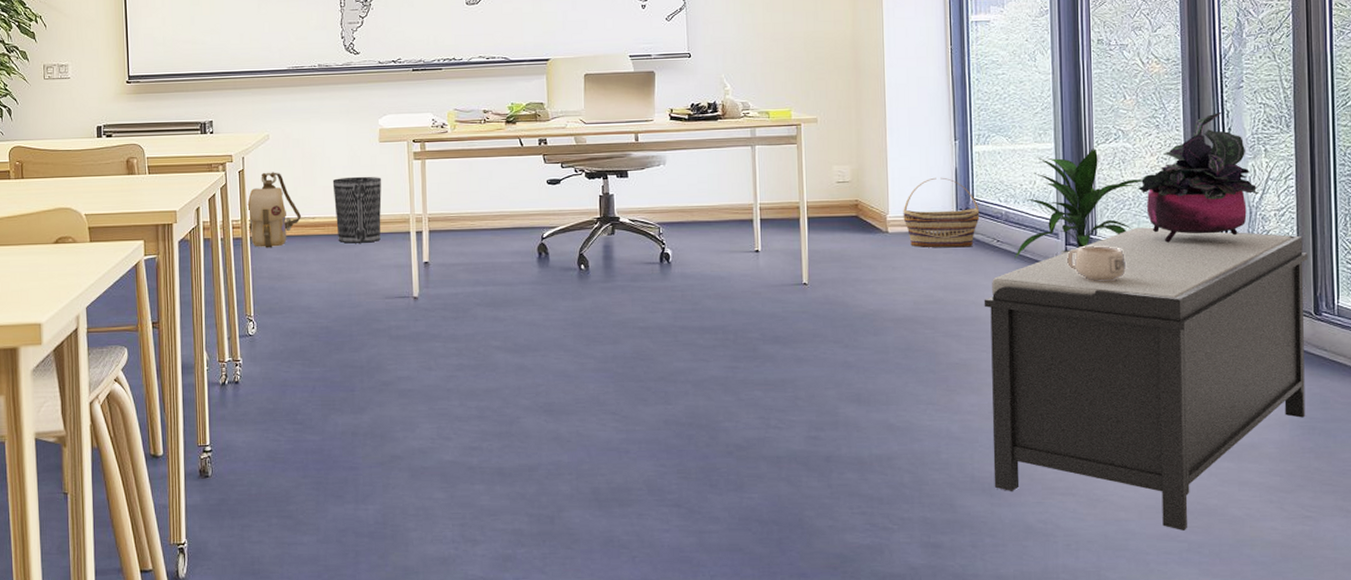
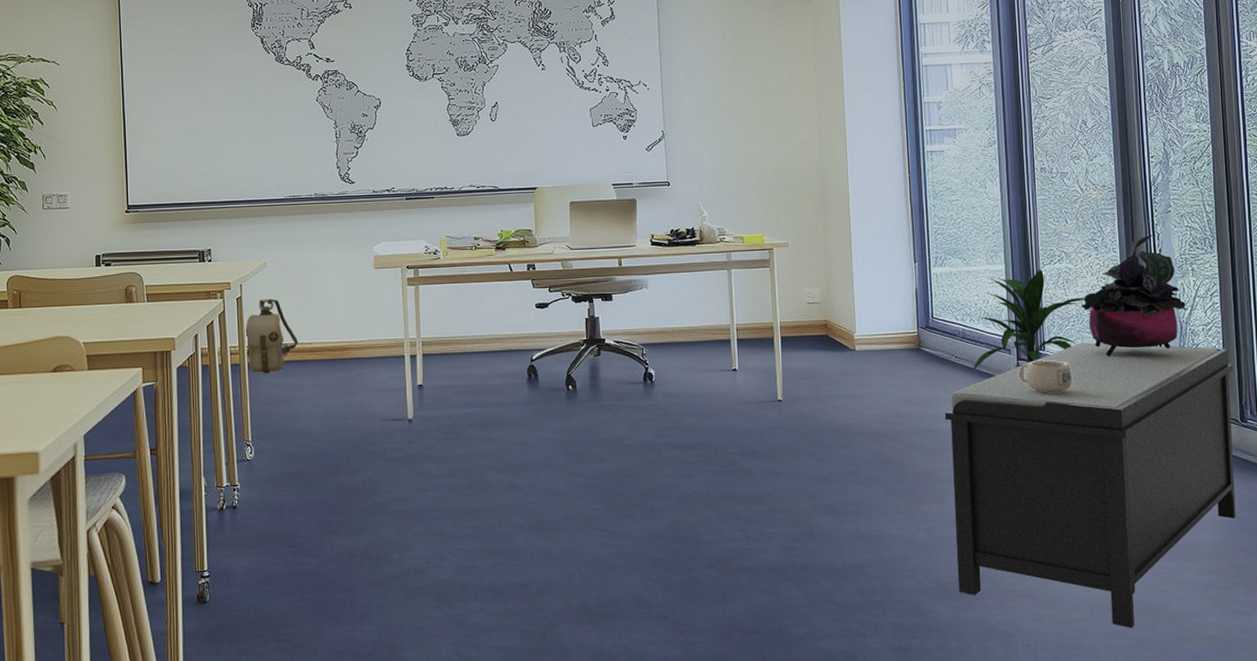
wastebasket: present [332,176,382,244] -> none [328,302,377,368]
basket: present [903,177,980,248] -> none [869,297,939,364]

